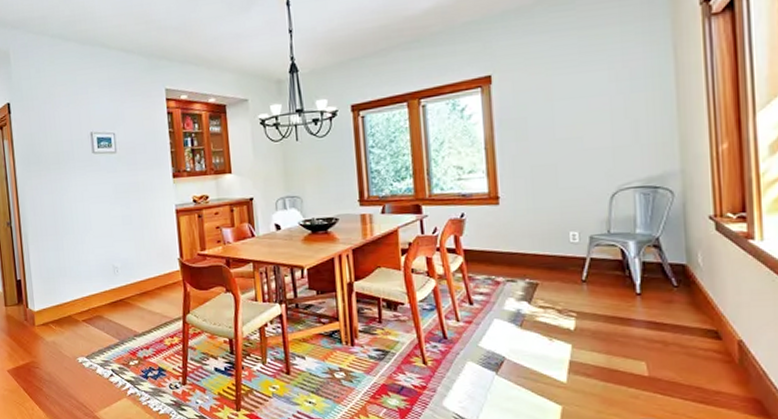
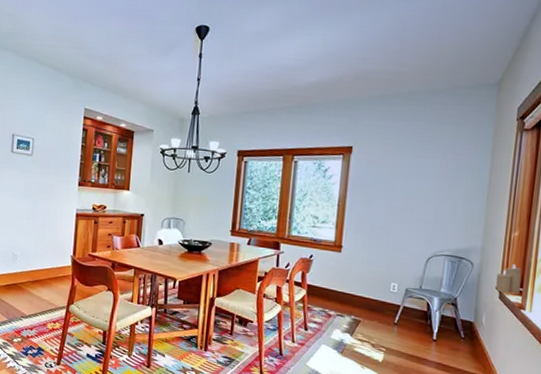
candle: none [707,183,743,222] -> present [495,263,522,294]

